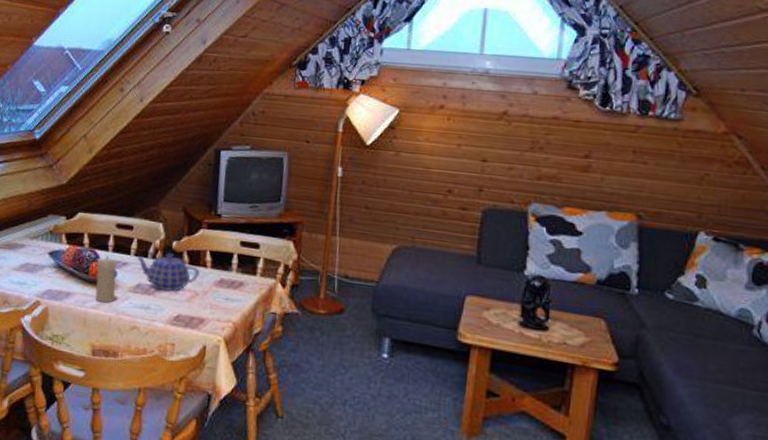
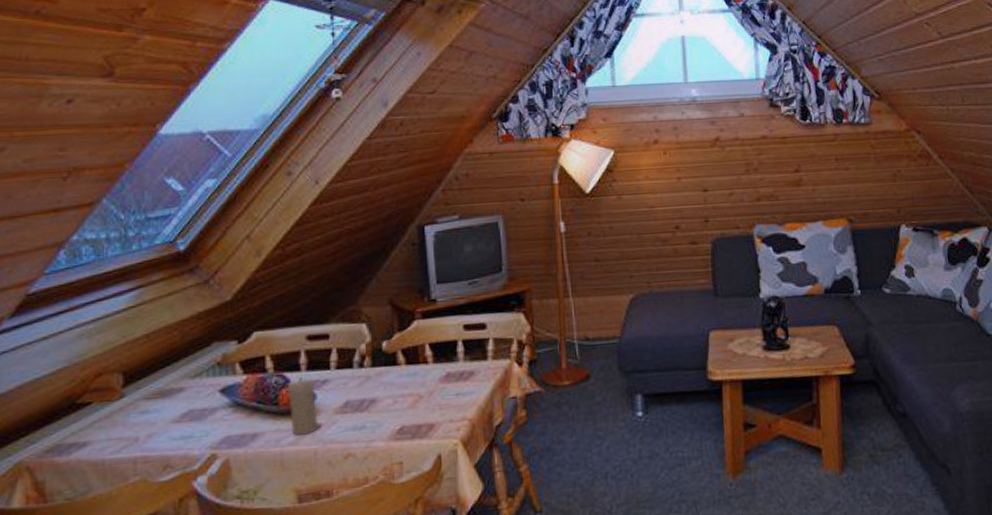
teapot: present [135,253,200,292] -> none [337,356,420,404]

